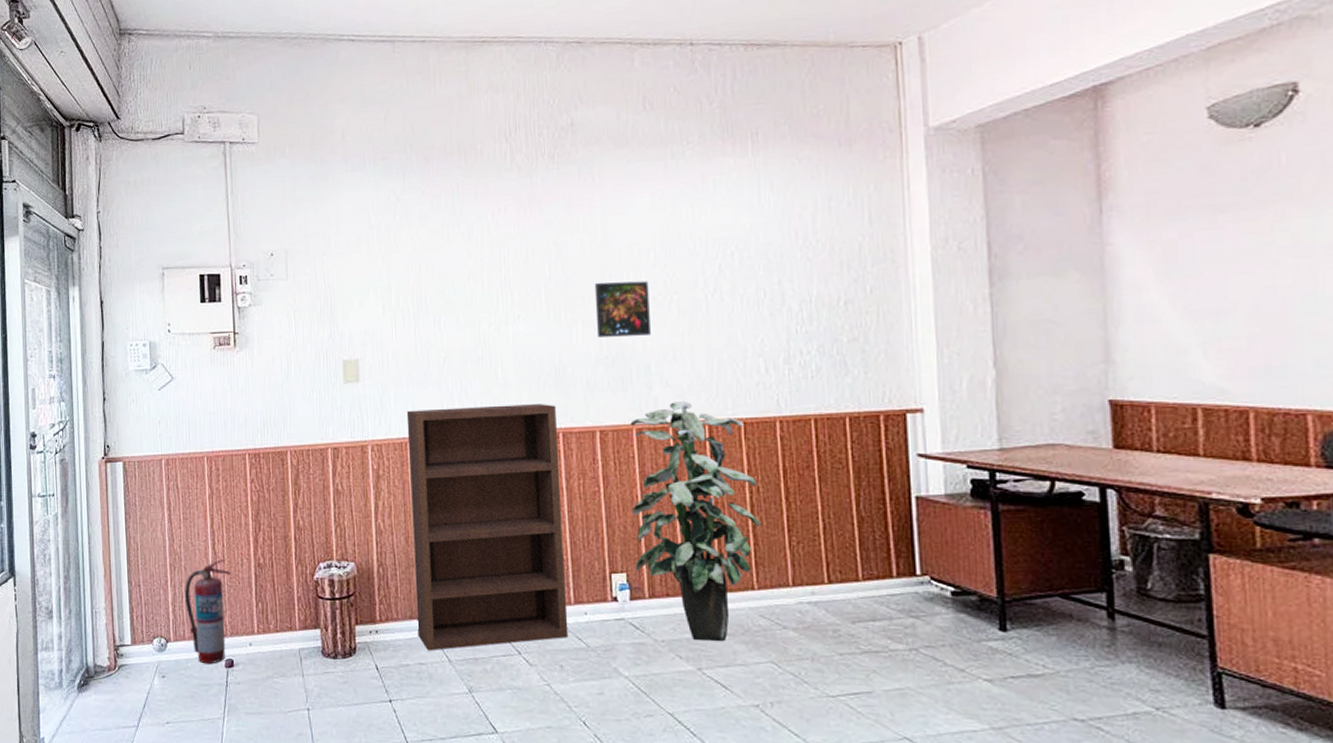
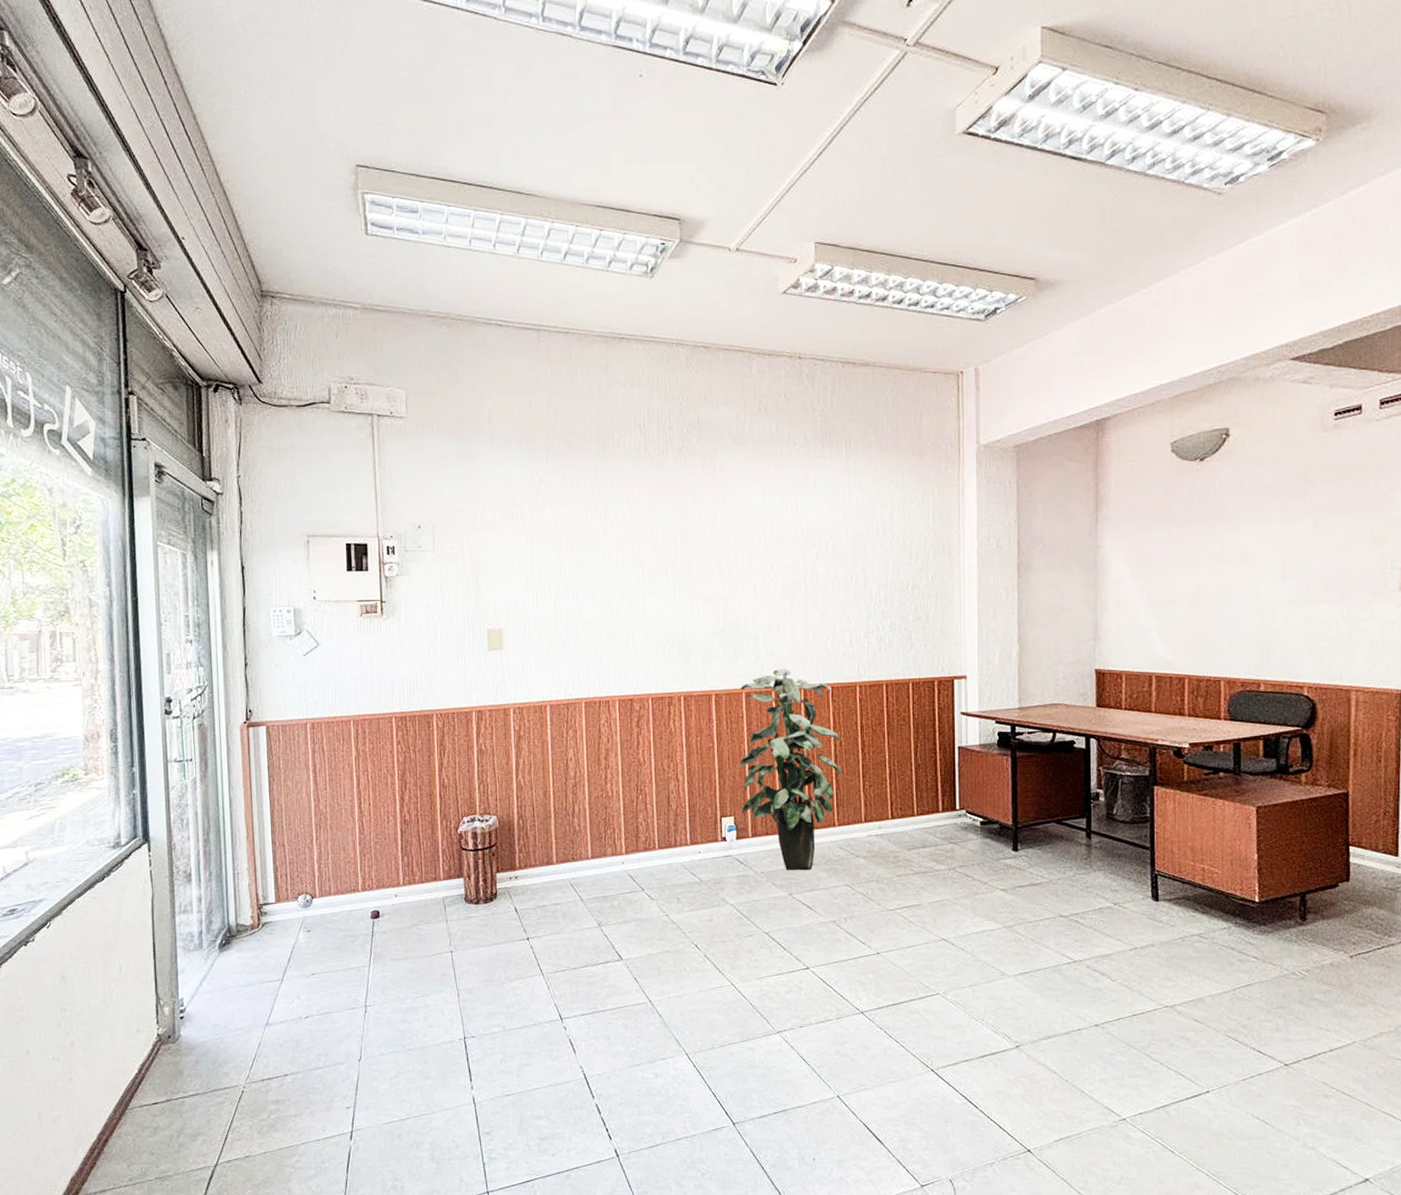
fire extinguisher: present [184,559,231,664] -> none [330,817,377,917]
bookcase: present [406,404,569,651] -> none [546,671,685,892]
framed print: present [594,281,651,337] -> none [714,564,759,612]

